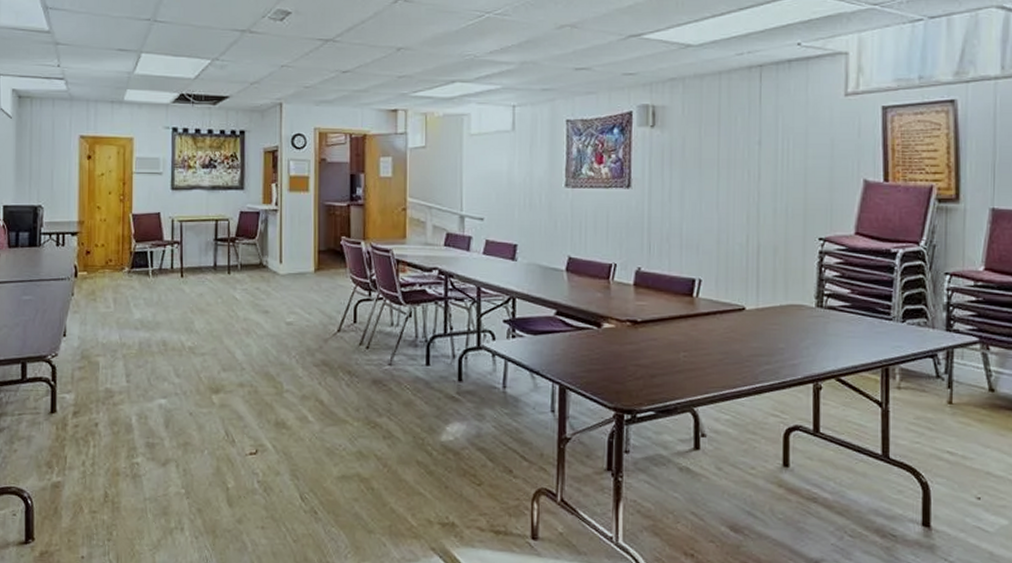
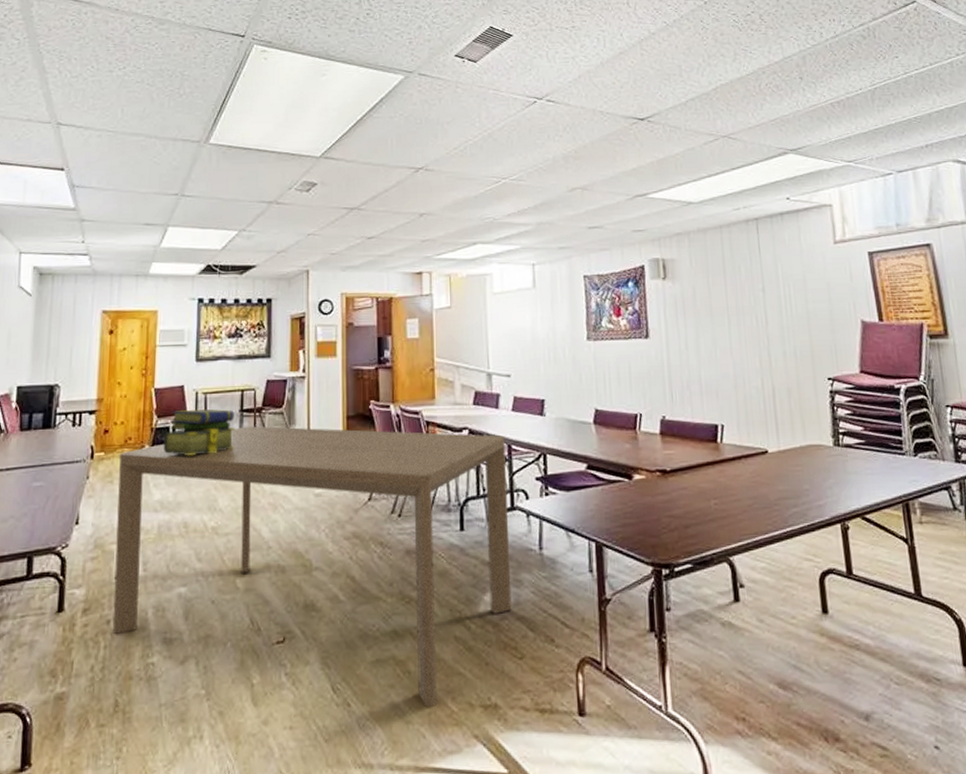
dining table: none [100,254,475,521] -> present [112,426,512,708]
stack of books: none [143,236,210,280] -> present [164,409,236,456]

